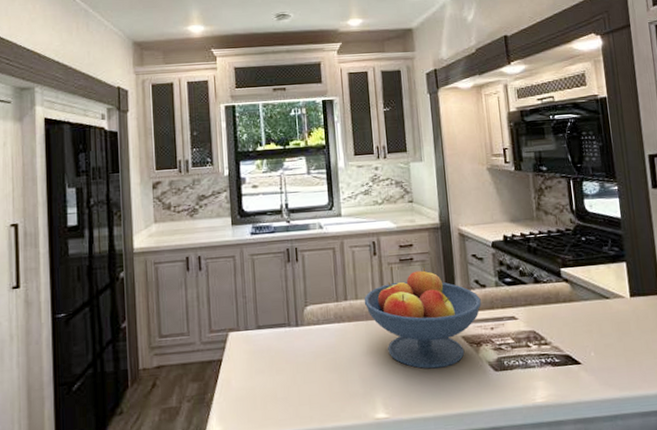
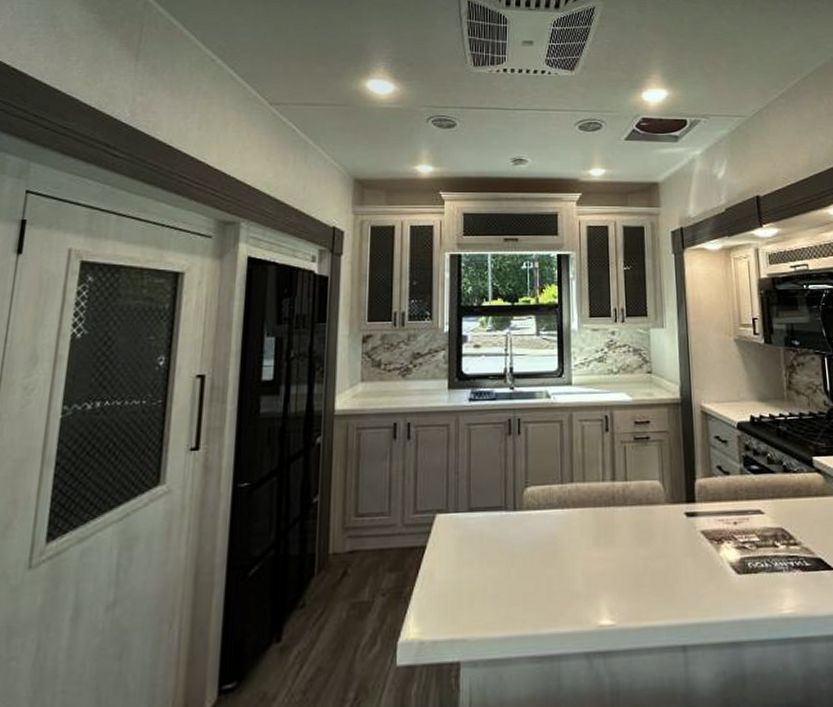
fruit bowl: present [364,268,481,369] -> none [592,449,724,568]

